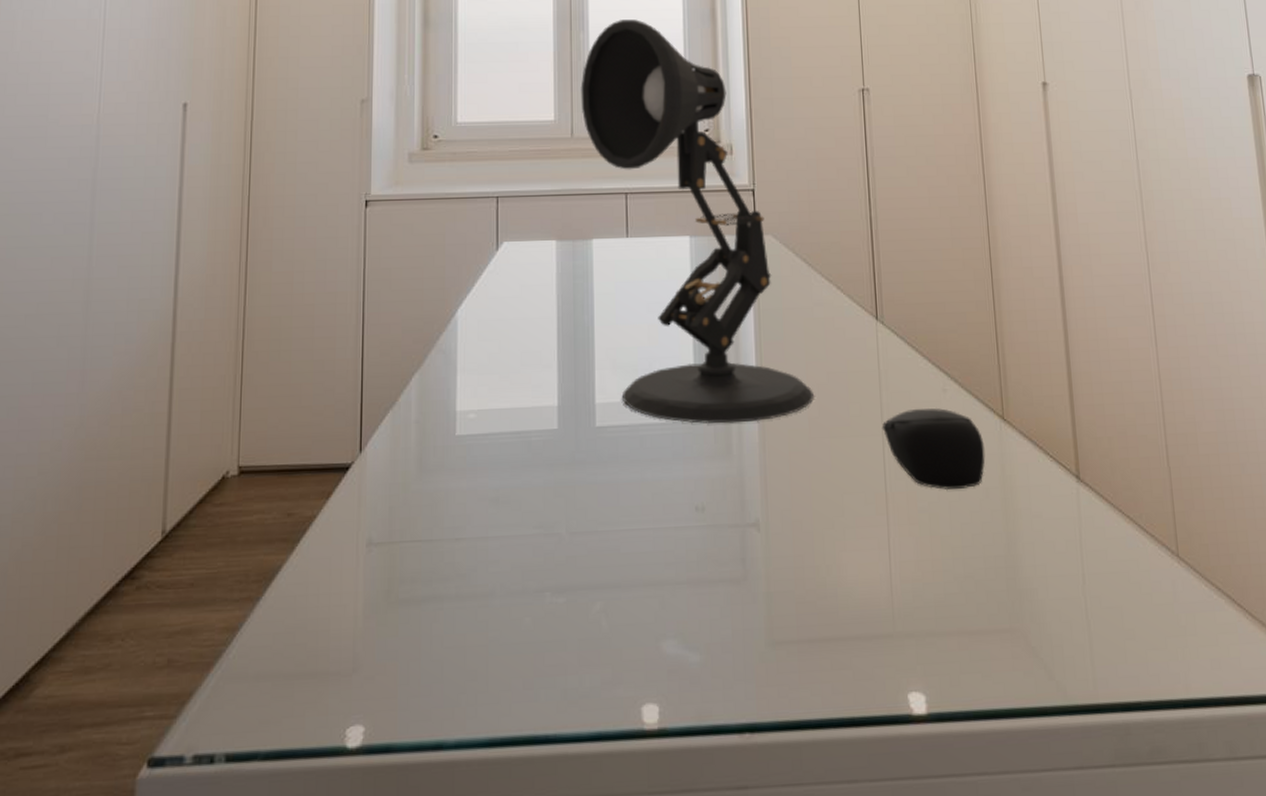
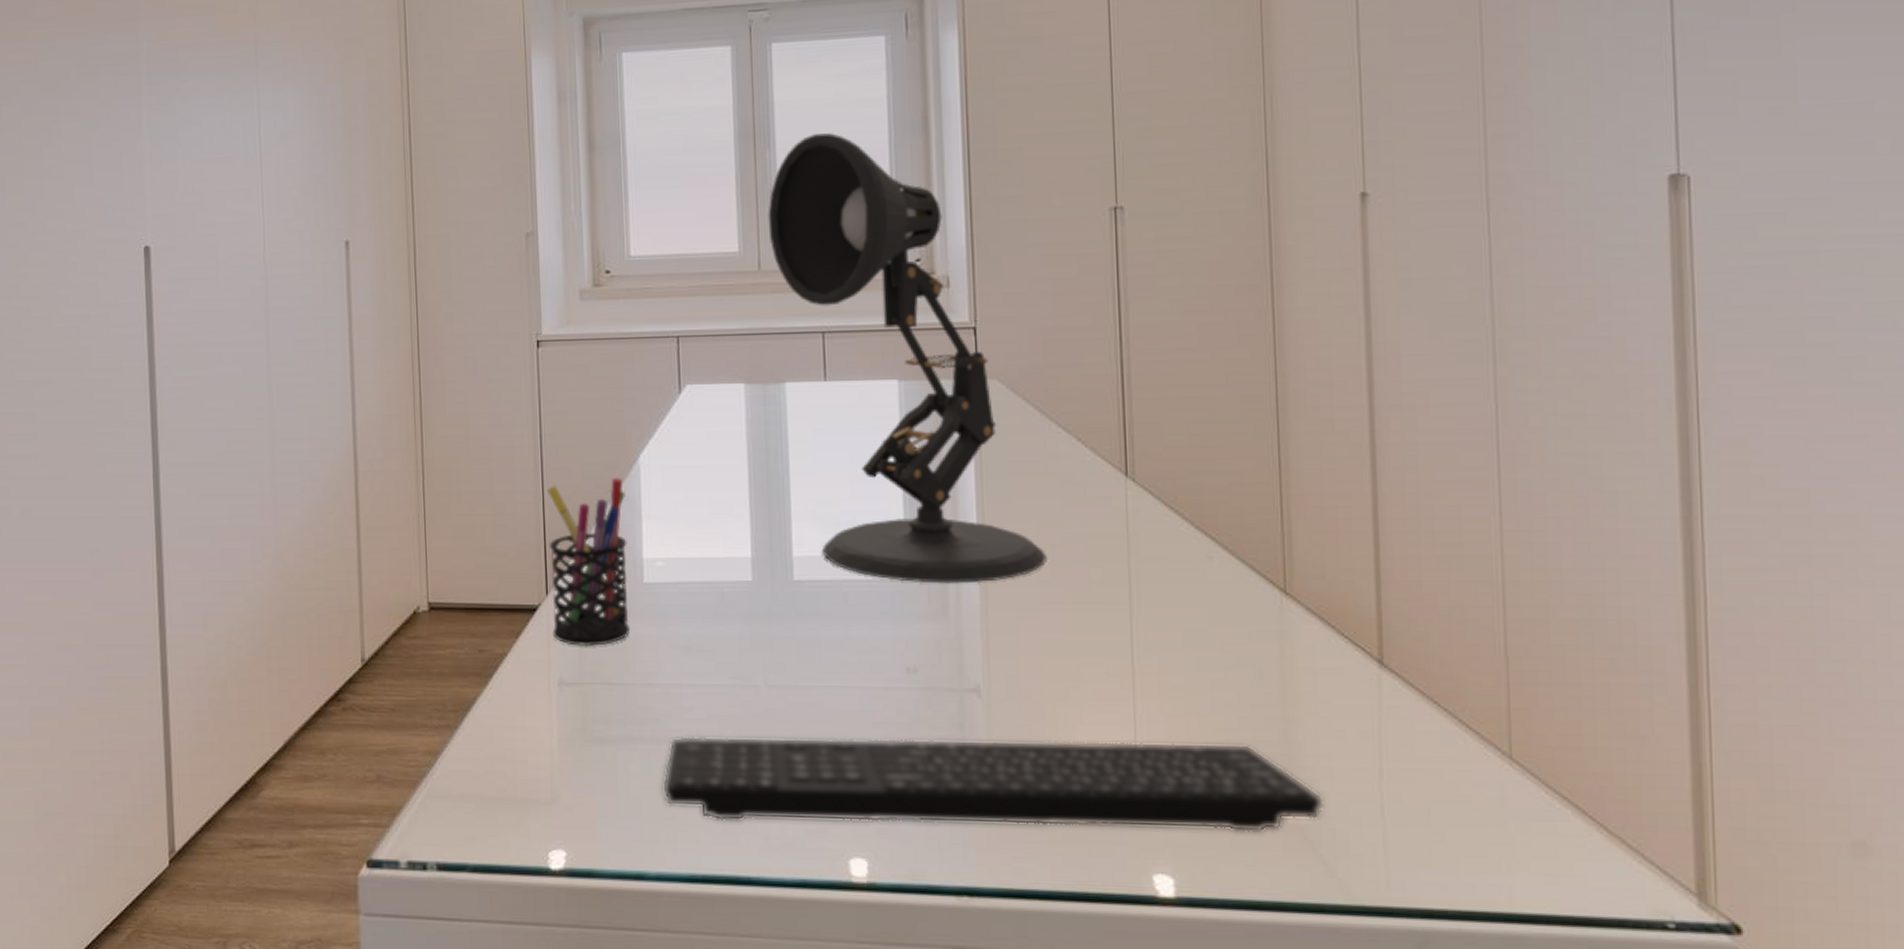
pen holder: none [364,332,442,504] -> present [546,478,631,647]
keyboard: none [465,559,1042,678] -> present [662,735,1325,833]
computer mouse: present [881,408,985,490] -> none [1129,577,1260,667]

